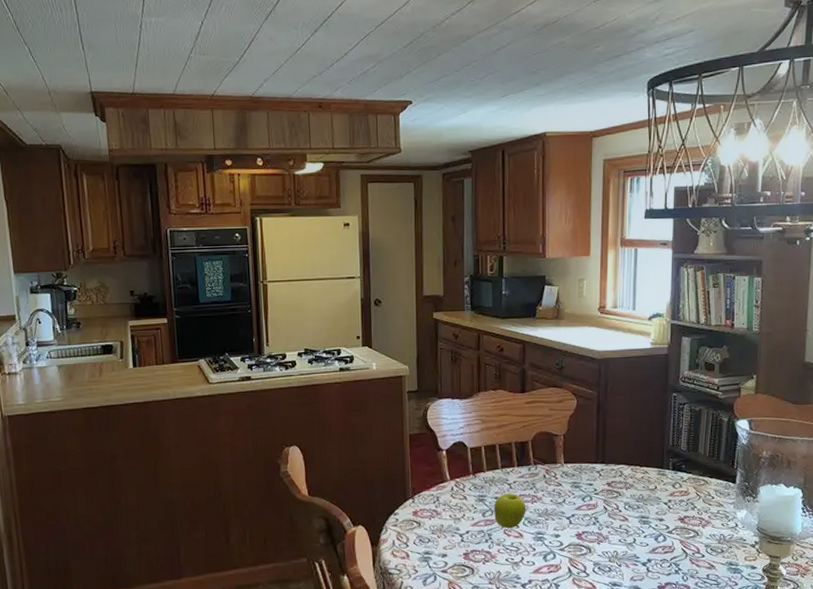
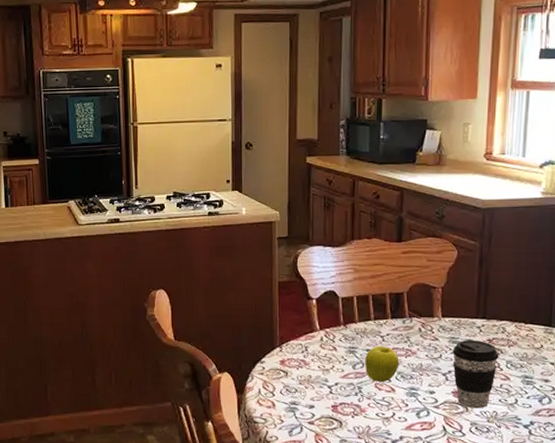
coffee cup: none [575,484,618,550] -> present [452,340,499,409]

